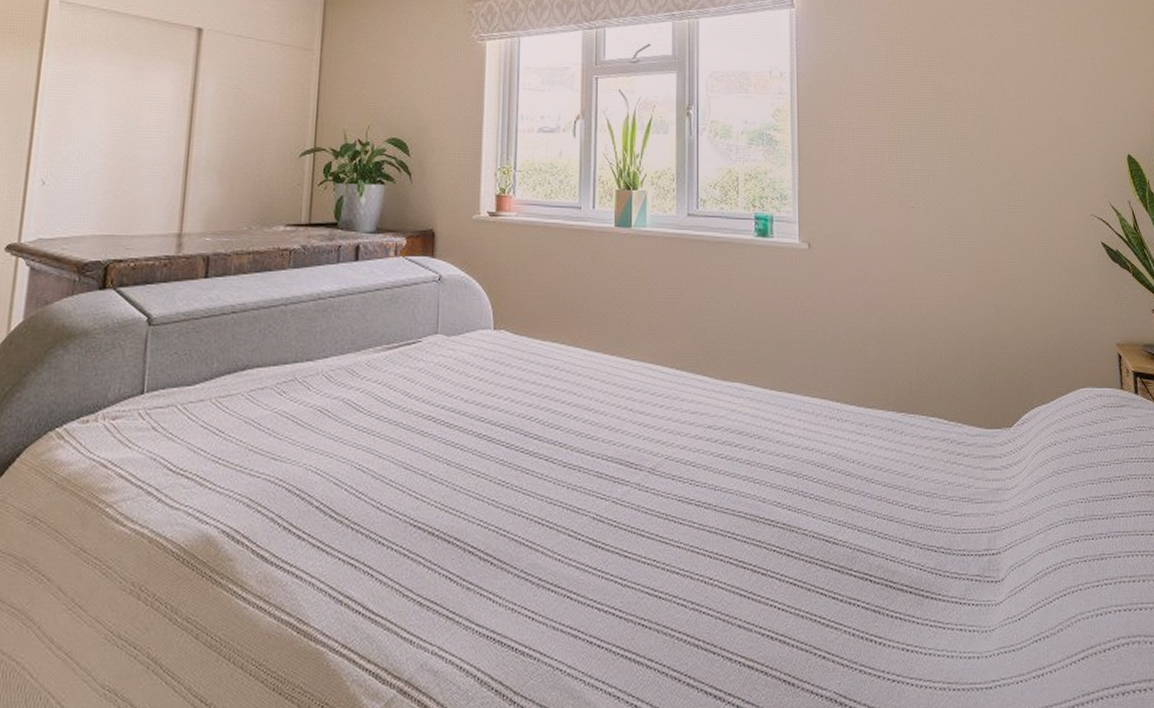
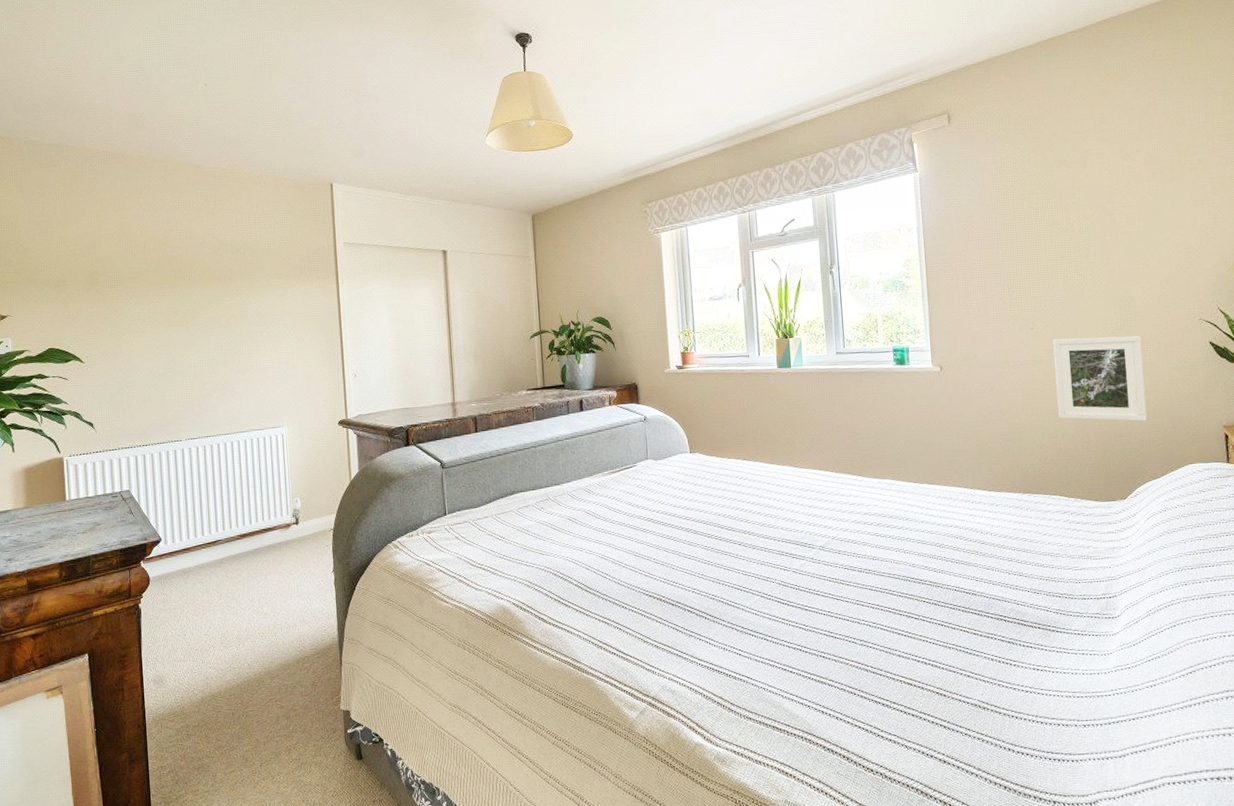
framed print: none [935,222,1036,331] -> present [1053,335,1147,422]

